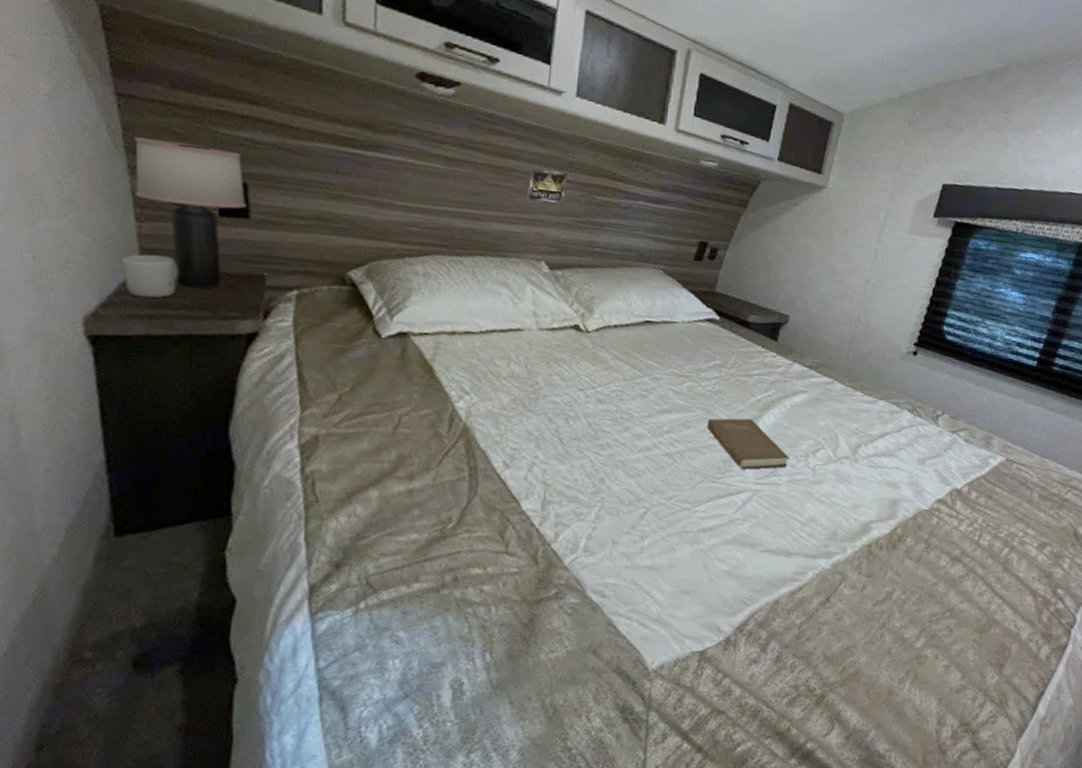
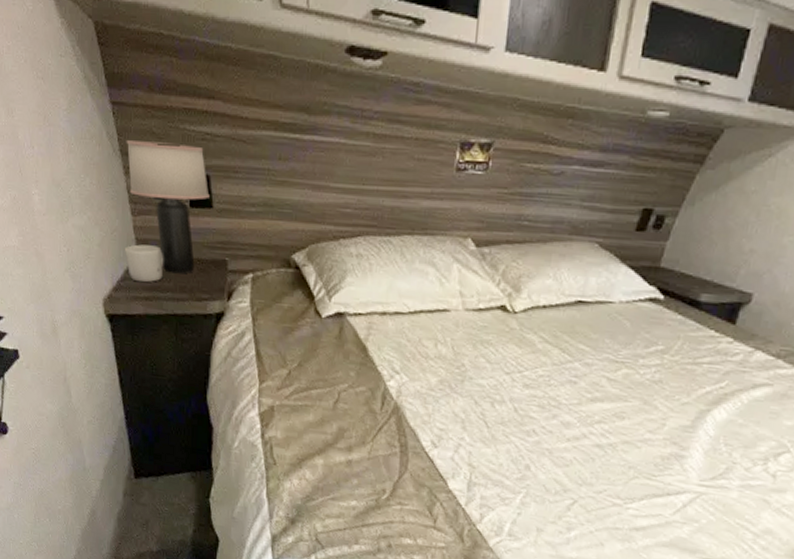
book: present [707,418,791,470] -> none [644,410,745,471]

